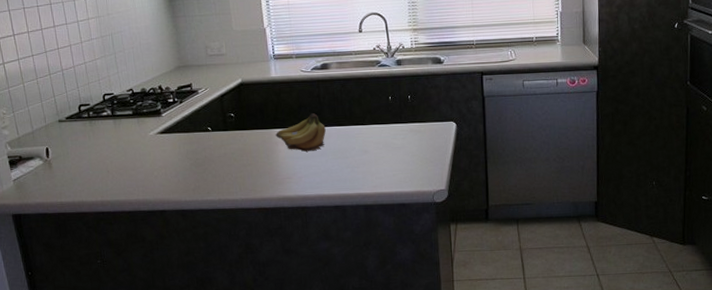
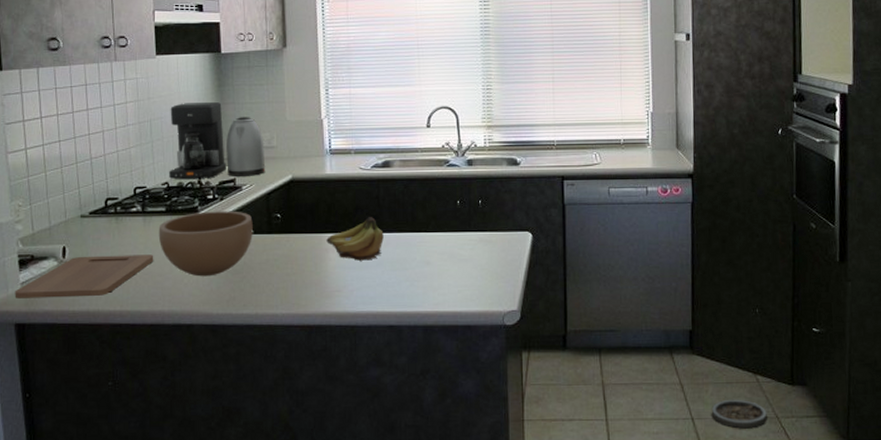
cutting board: none [8,152,127,193] -> present [14,254,154,299]
coffee maker: none [128,15,183,86] -> present [168,101,226,179]
bowl: none [128,112,211,170] -> present [158,211,253,277]
kettle: none [181,28,218,82] -> present [226,117,266,176]
pet bowl: none [613,257,662,282] -> present [711,399,767,429]

